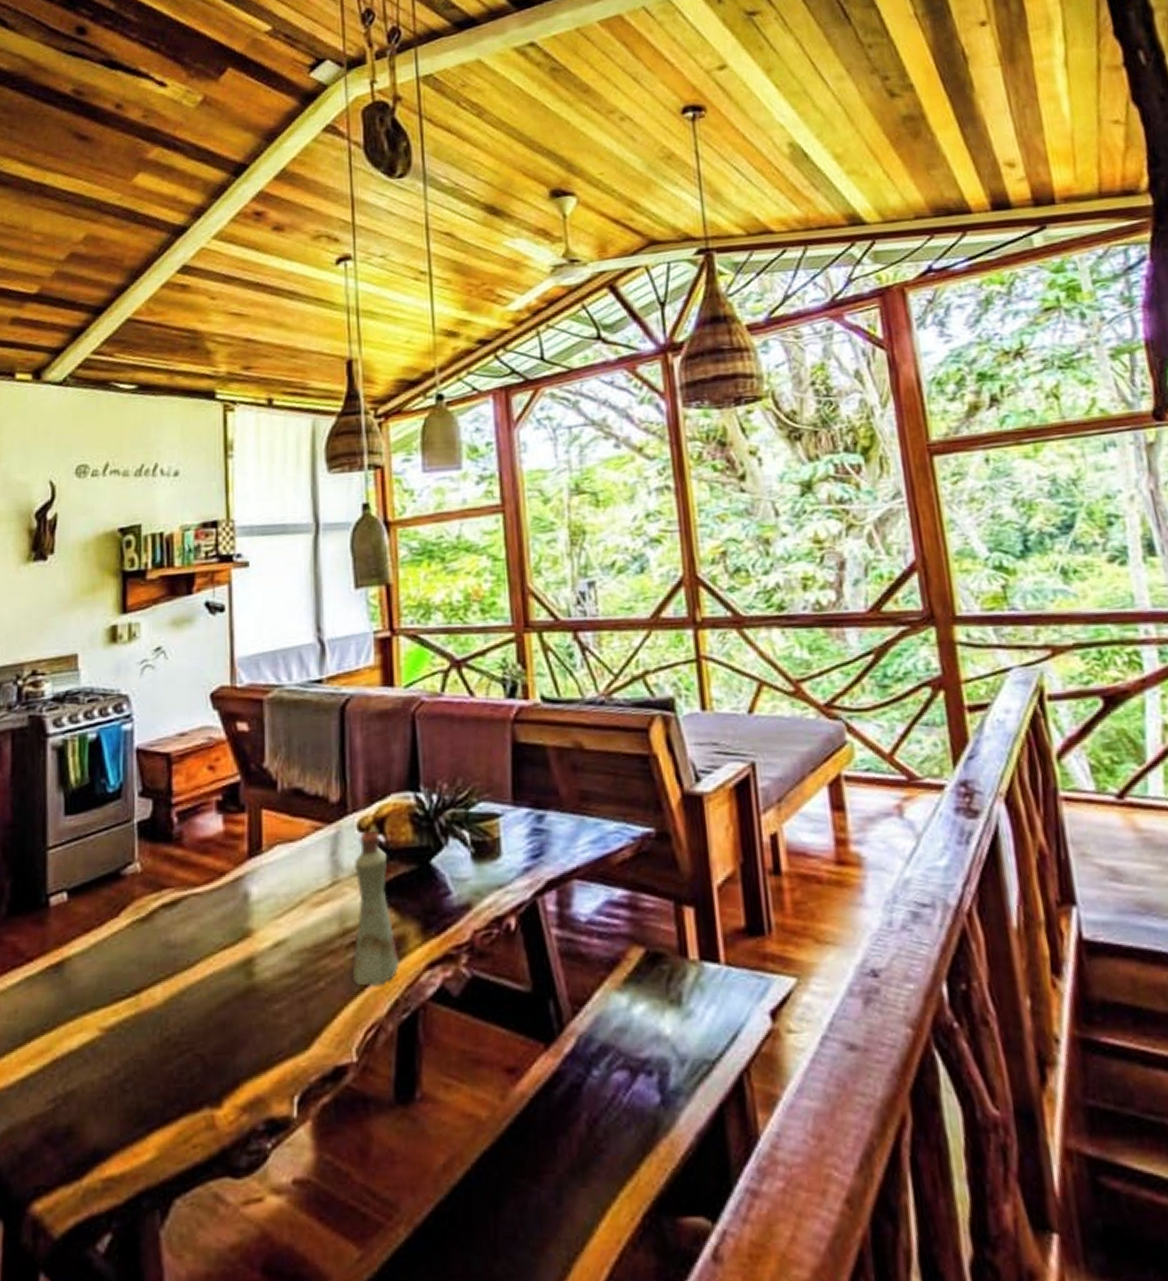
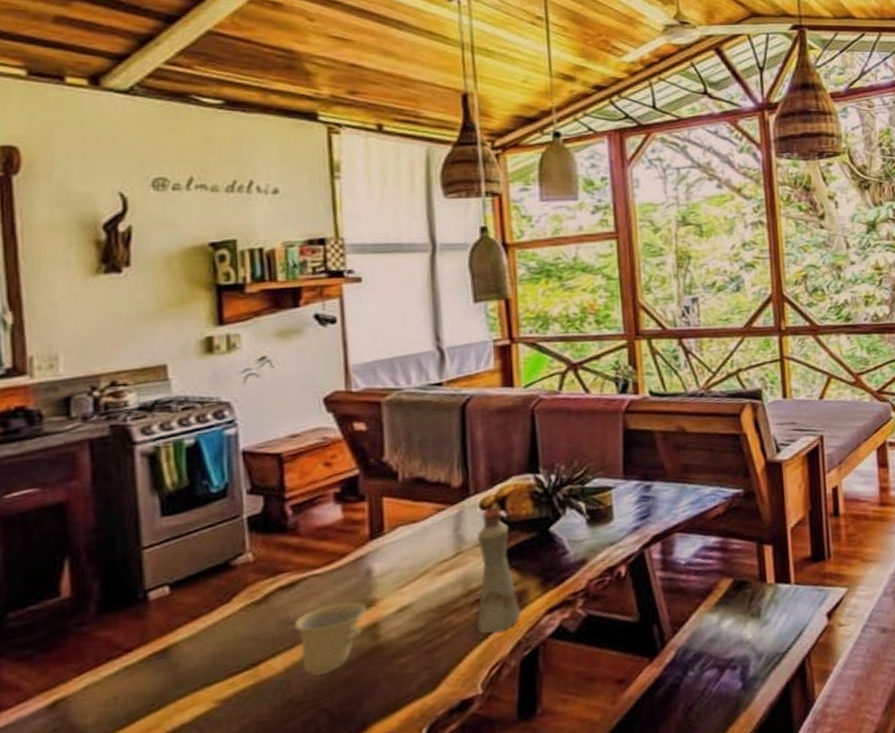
cup: none [174,928,244,1013] -> present [294,601,367,676]

